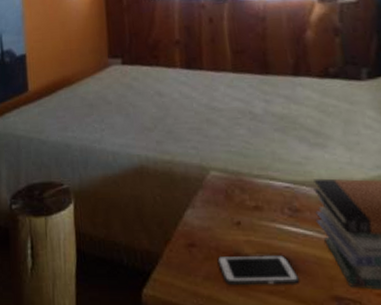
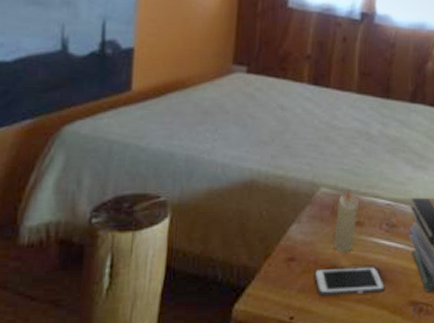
candle: none [229,172,255,239] -> present [332,190,359,253]

